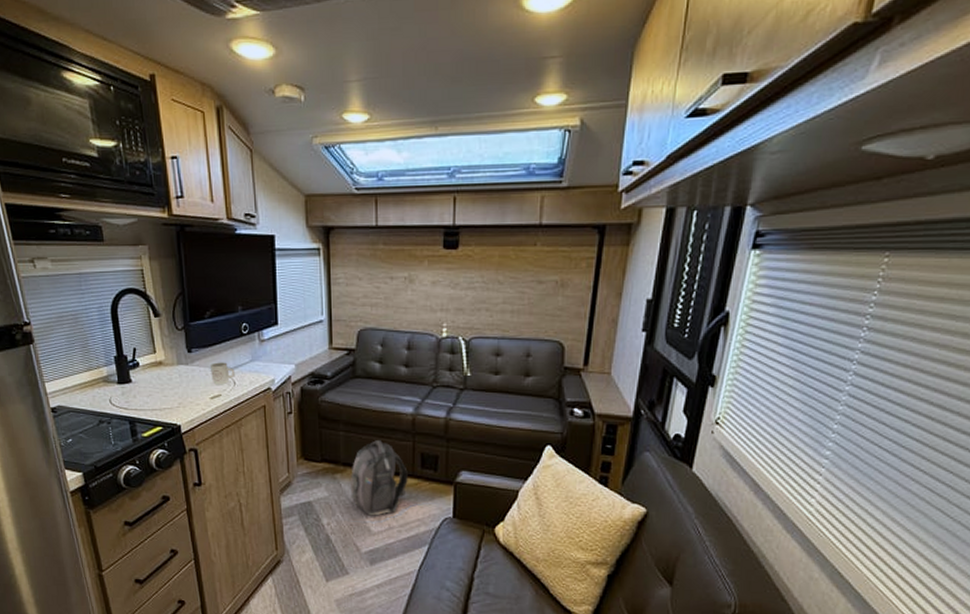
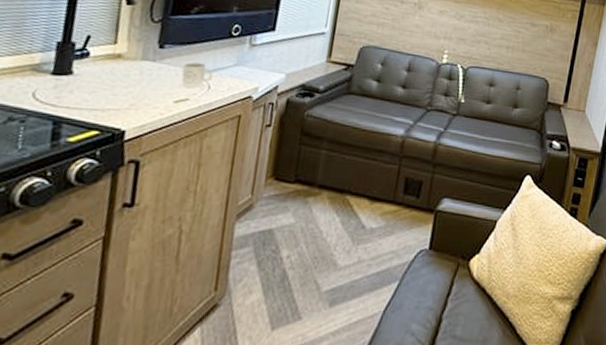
backpack: present [350,440,408,516] -> none [321,161,389,247]

